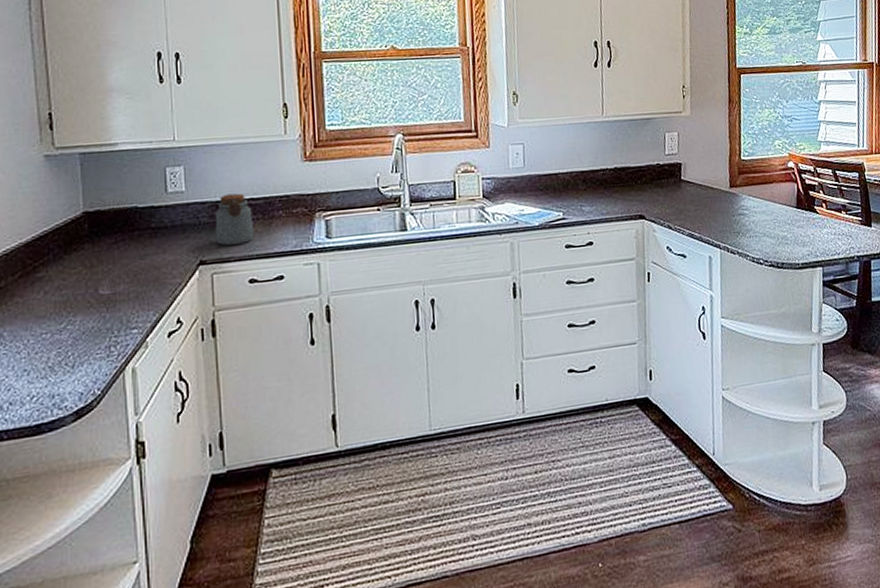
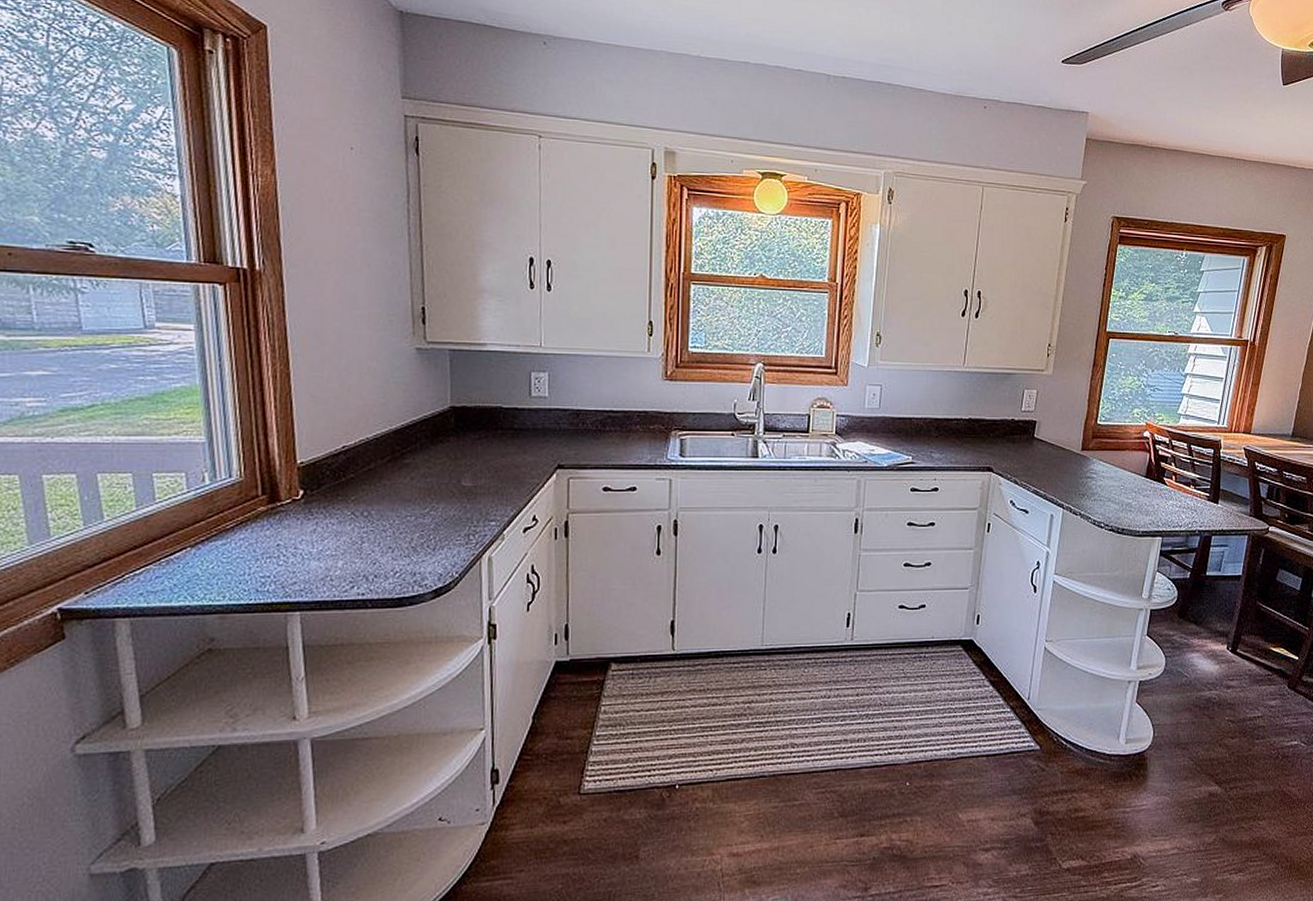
jar: present [215,193,253,246] -> none [574,404,611,453]

